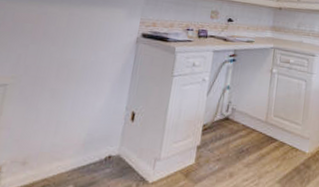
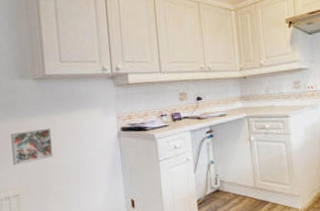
decorative tile: none [11,16,66,52] -> present [11,128,53,166]

